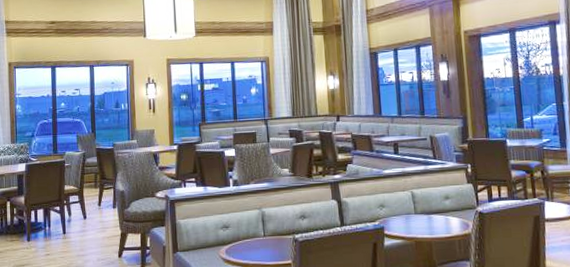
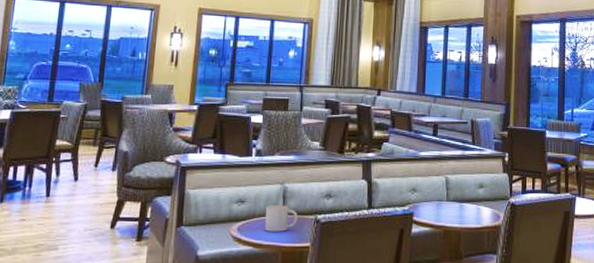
mug: none [247,227,278,252] -> present [264,204,298,232]

